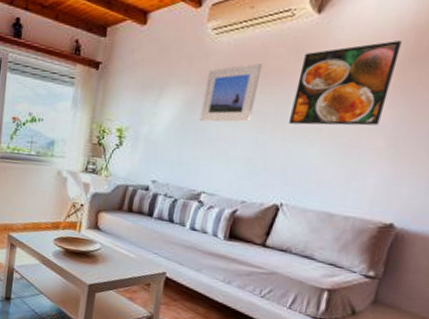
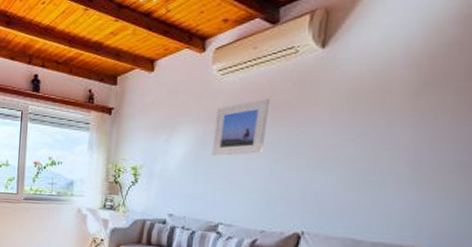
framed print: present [289,40,402,126] -> none [303,66,414,155]

